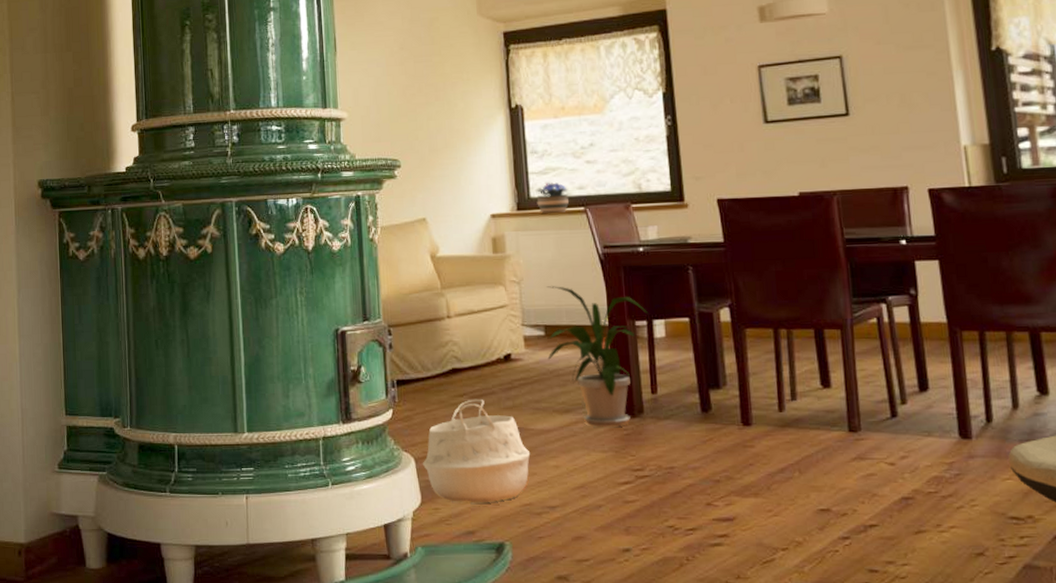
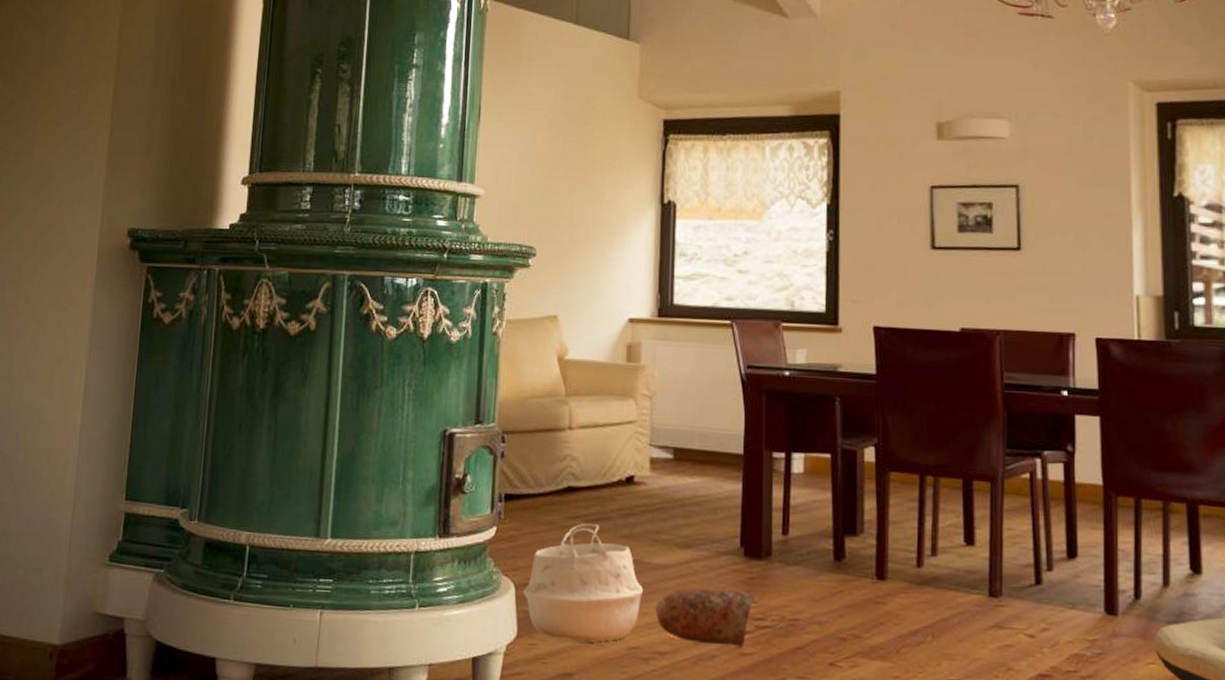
potted flower: present [534,182,569,214] -> none [679,290,716,325]
decorative log: none [542,447,632,495] -> present [655,587,754,646]
house plant: present [546,286,649,427] -> none [673,404,788,568]

